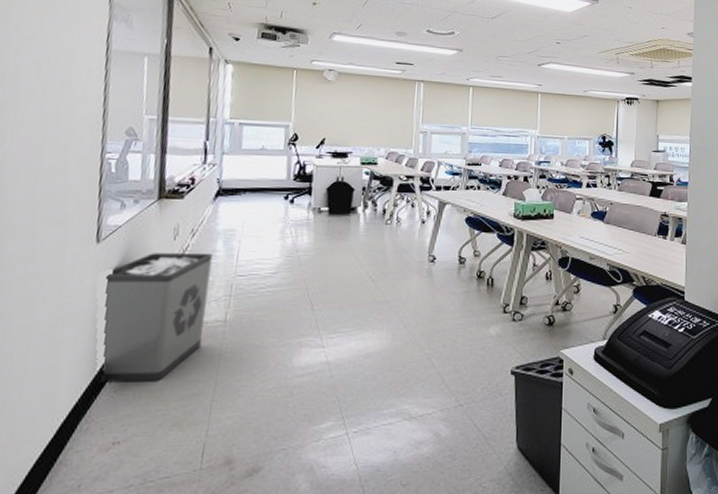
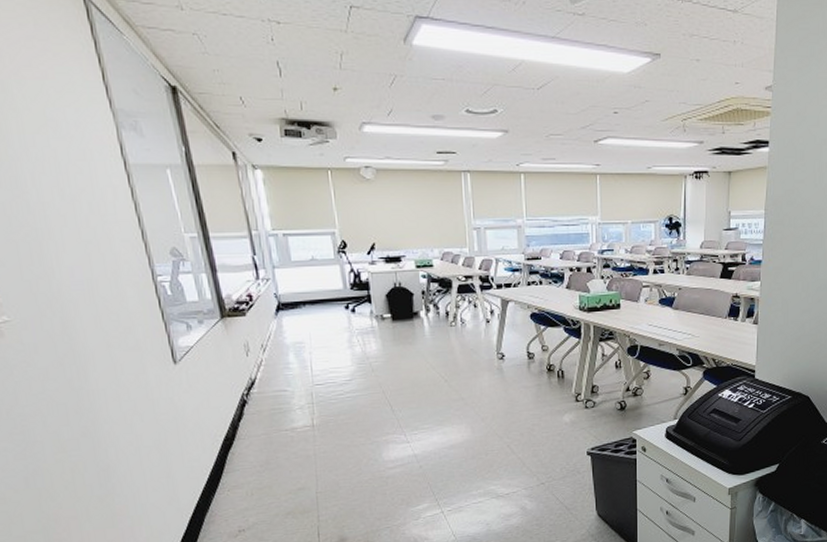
recycling bin: present [96,252,213,382] -> none [192,365,296,484]

